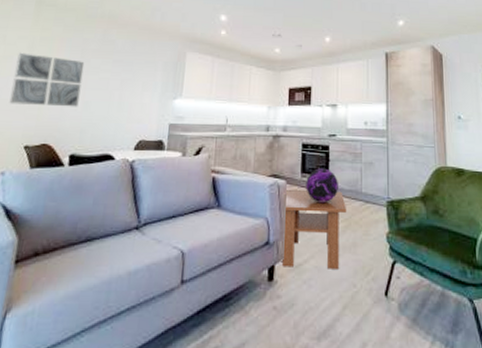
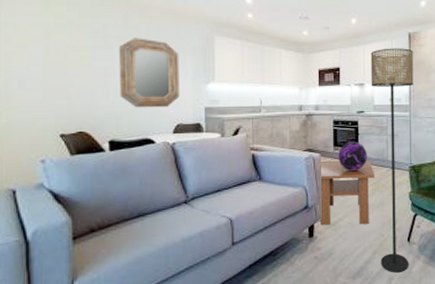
wall art: present [9,52,85,107] -> none [34,40,109,95]
home mirror: none [87,52,151,122] -> present [119,38,180,108]
floor lamp: none [344,67,391,337] -> present [370,48,414,273]

